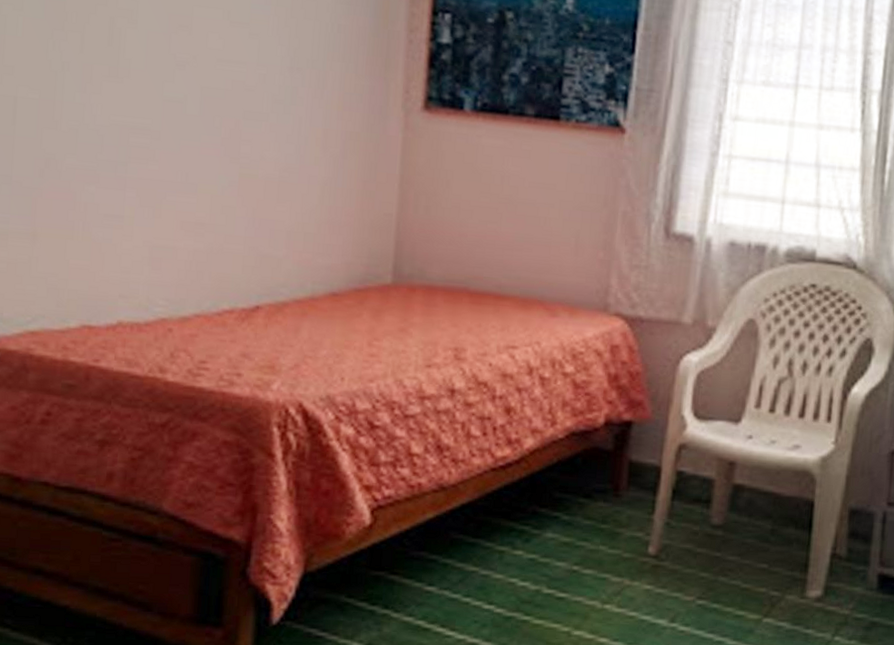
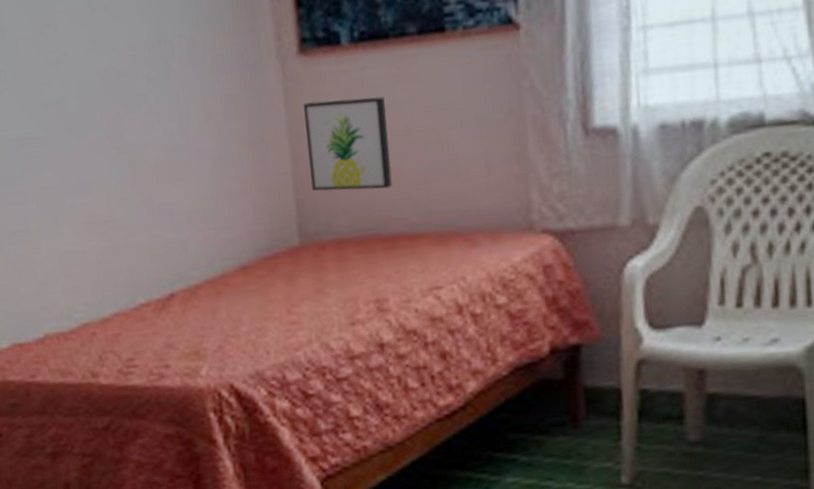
wall art: none [412,155,495,249] -> present [303,96,392,191]

